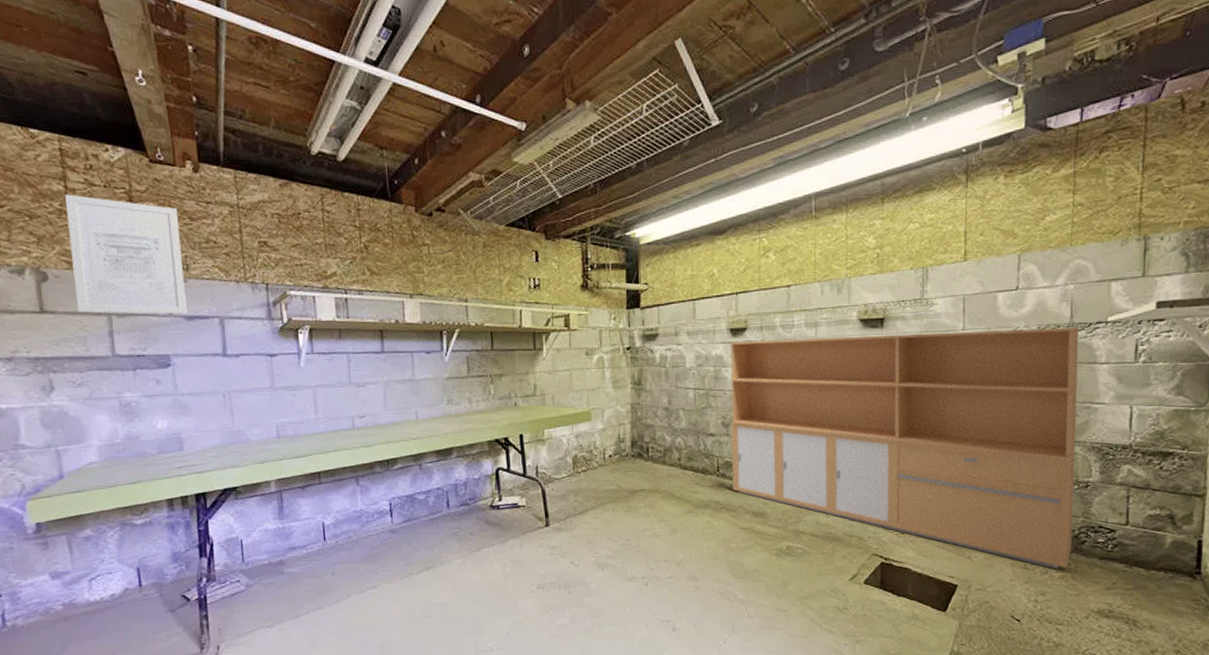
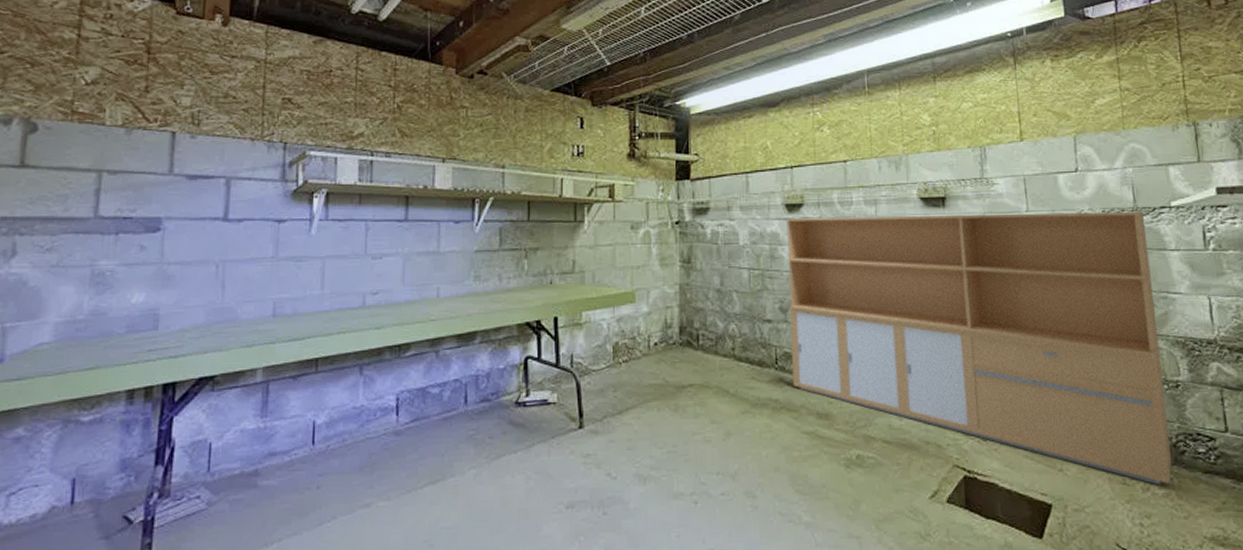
wall art: present [65,194,188,314] -> none [65,43,199,173]

